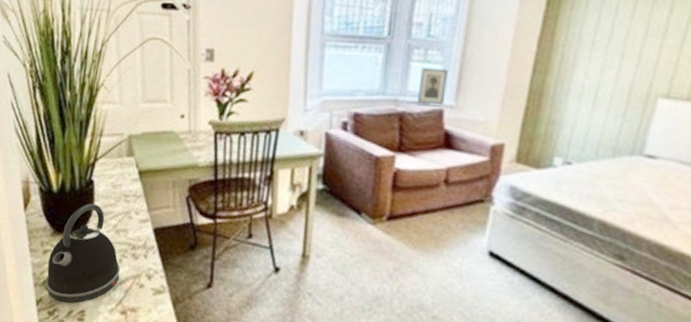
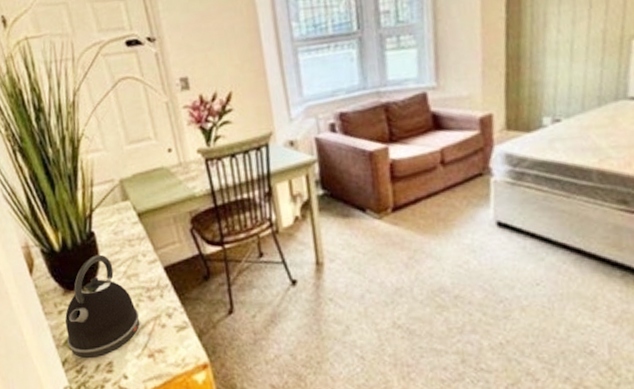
picture frame: present [417,68,449,106] -> none [397,51,426,90]

